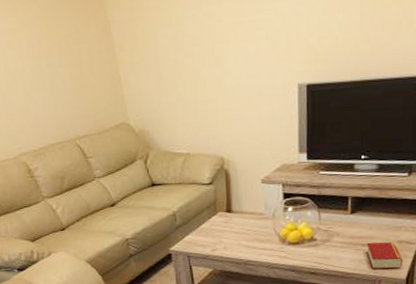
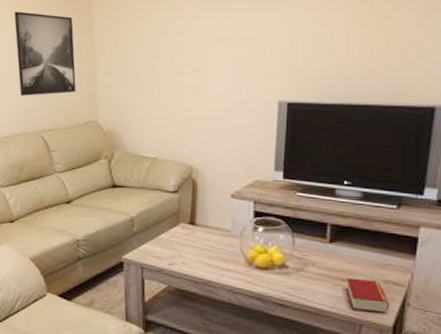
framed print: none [24,12,103,105] -> present [14,11,77,96]

